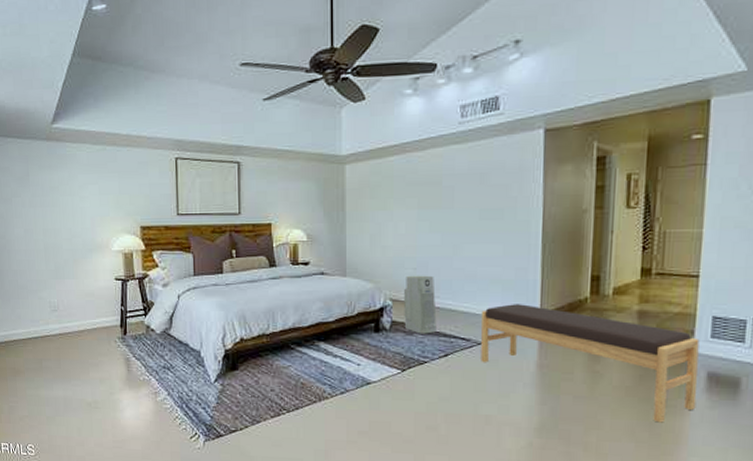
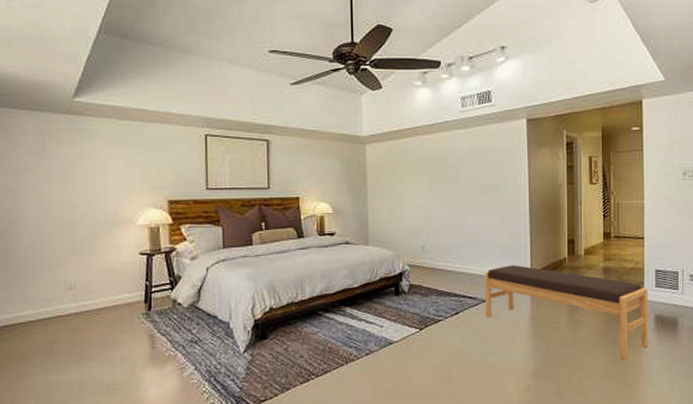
air purifier: present [404,275,437,334] -> none [420,242,448,295]

